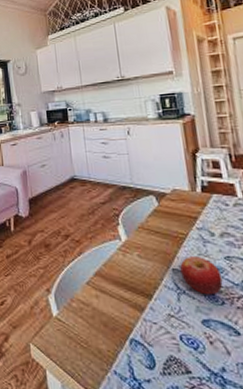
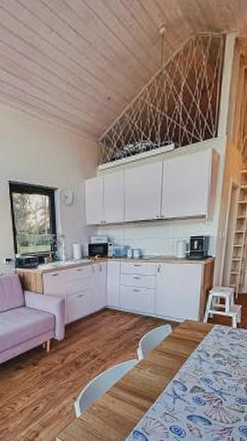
fruit: present [180,257,223,295] -> none [179,372,208,399]

